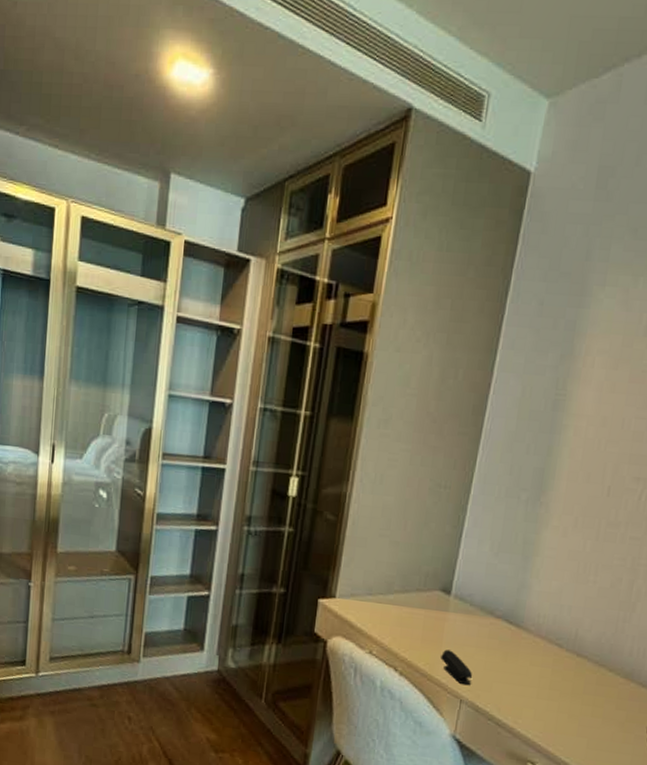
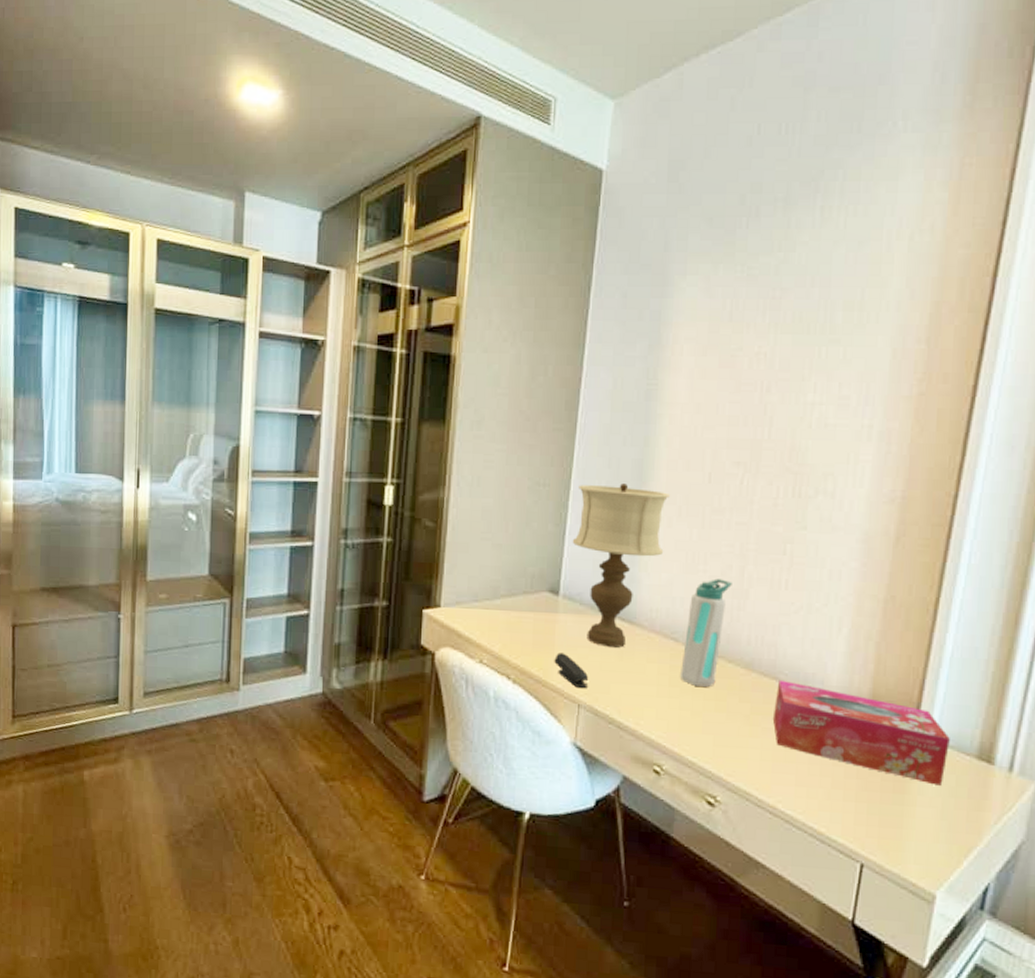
table lamp: none [467,489,568,649] -> present [572,483,670,648]
water bottle: none [561,590,621,693] -> present [680,578,732,687]

